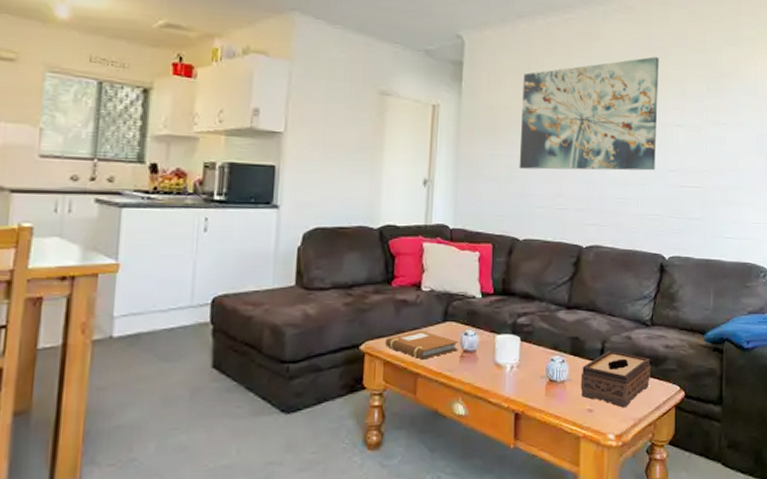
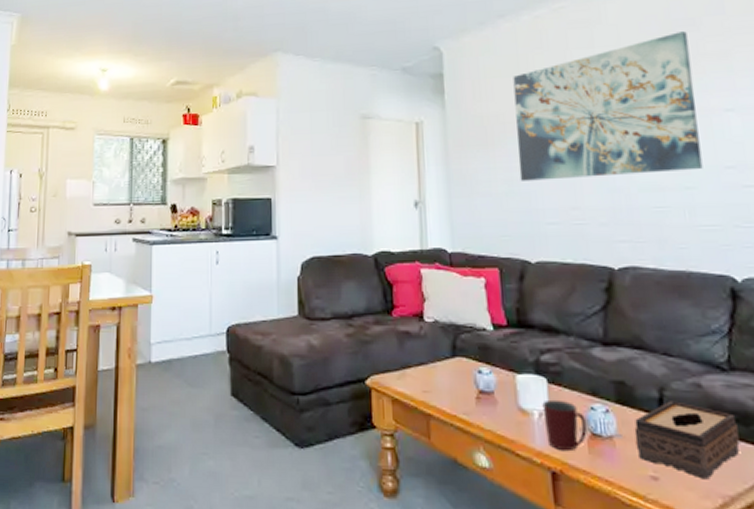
notebook: present [384,331,458,360] -> none [390,366,473,399]
mug: none [514,354,547,396] -> present [542,399,588,452]

